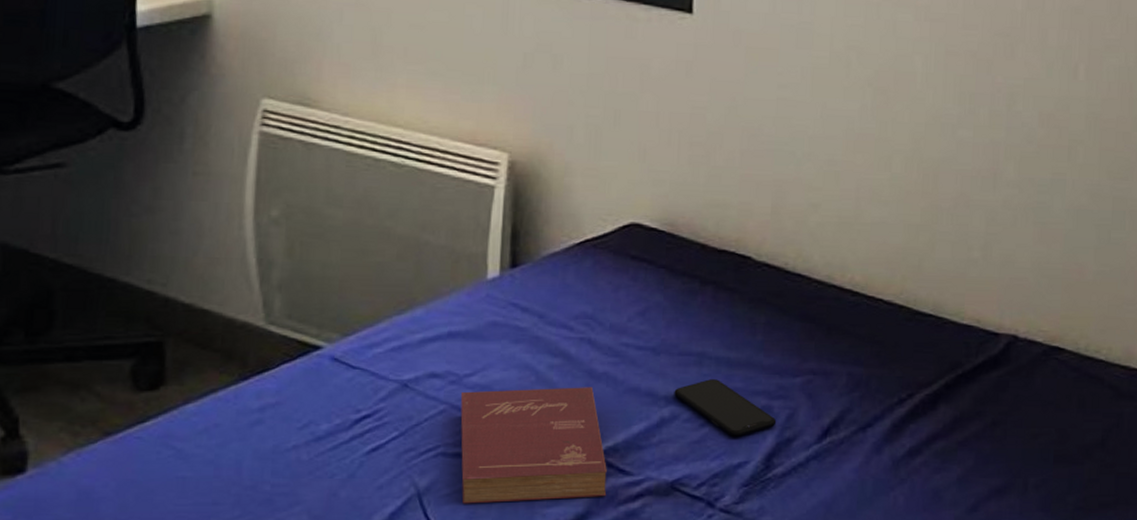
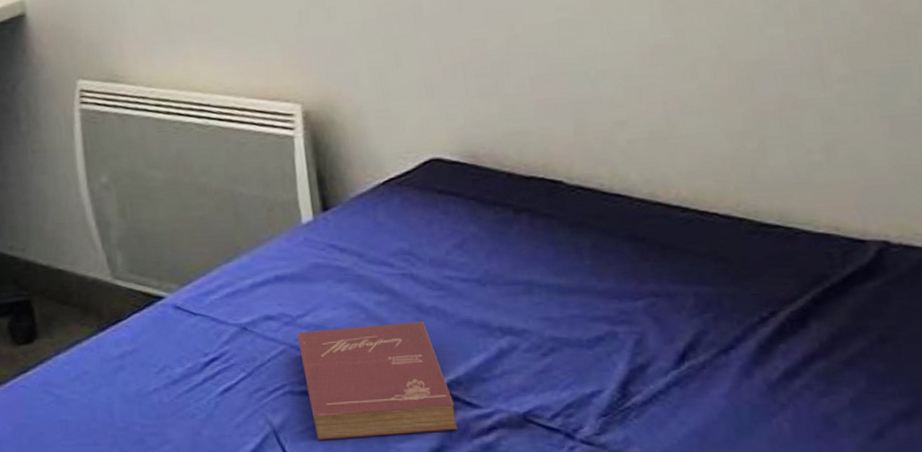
smartphone: present [674,379,777,438] -> none [508,307,625,367]

